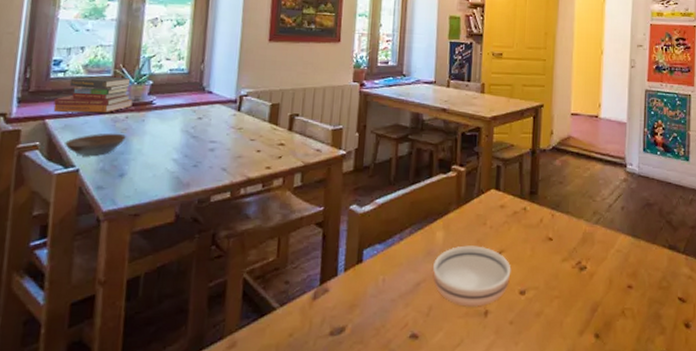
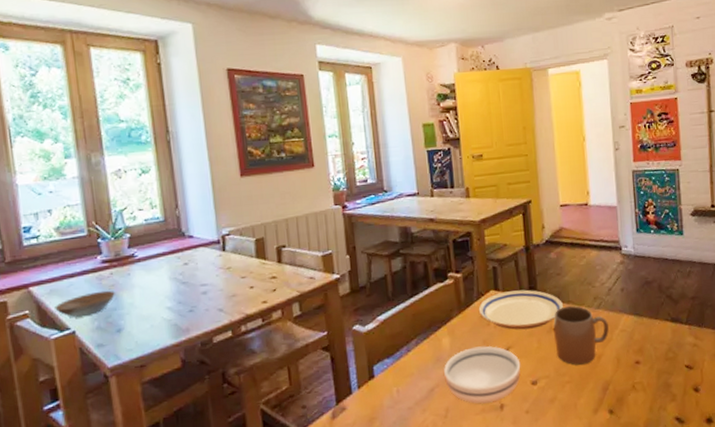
books: present [53,75,133,114] -> none [33,234,114,279]
plate: none [476,193,563,235] -> present [478,289,564,330]
mug: none [548,216,605,280] -> present [553,305,609,365]

